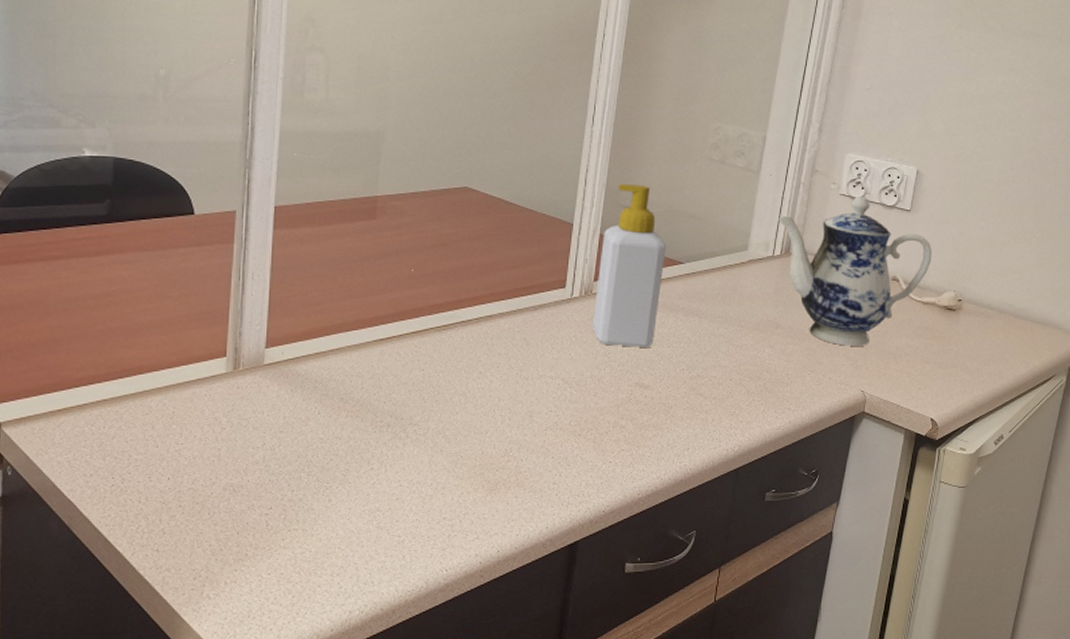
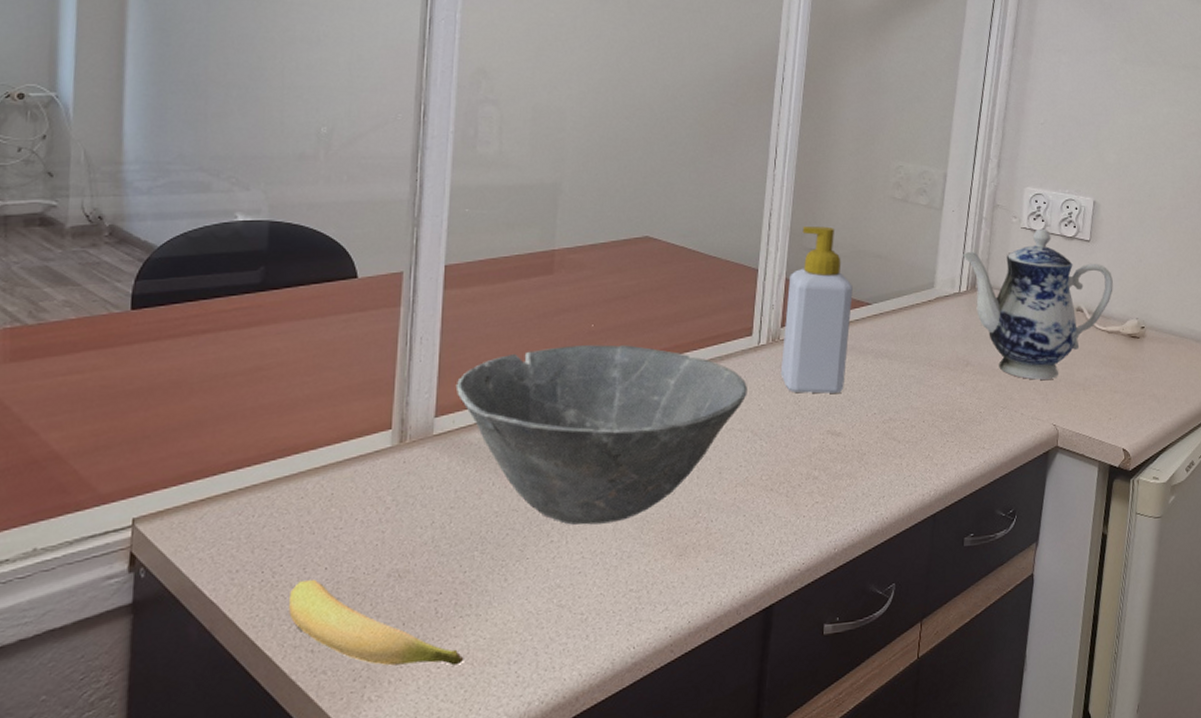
banana: none [137,488,292,573] -> present [289,580,464,666]
bowl: none [284,289,559,456] -> present [455,344,747,525]

